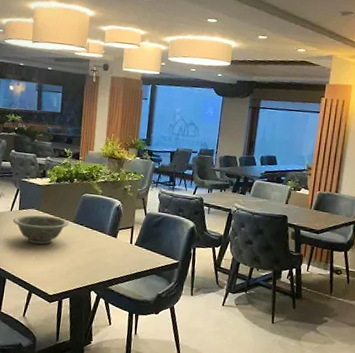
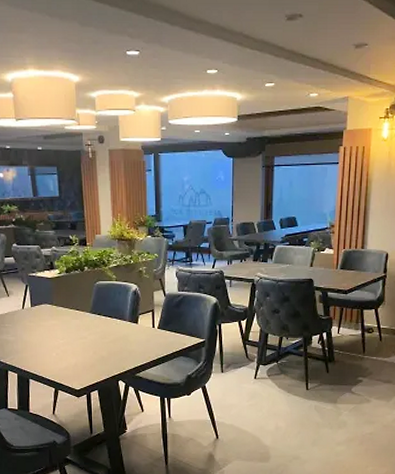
decorative bowl: present [13,214,69,245] -> none [26,309,86,341]

